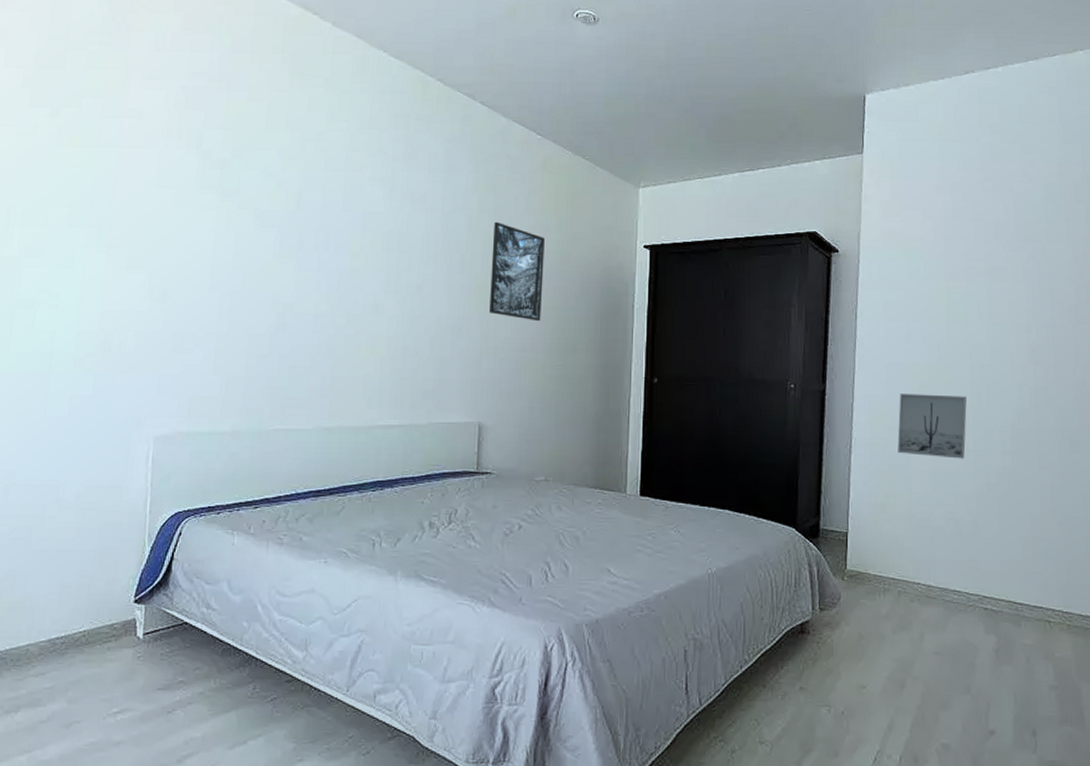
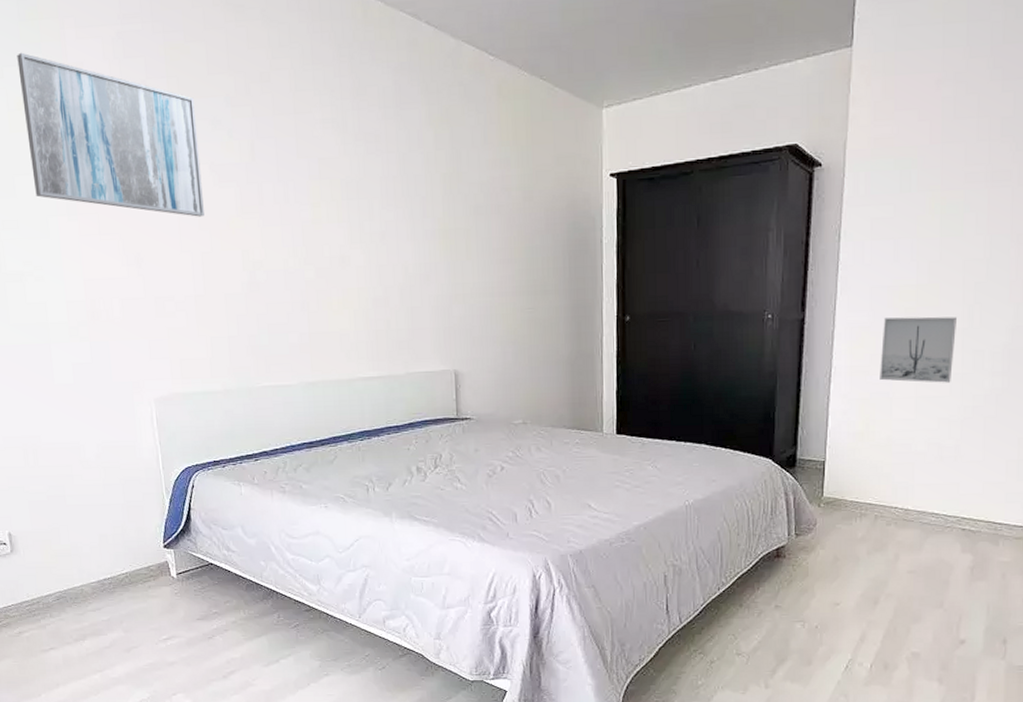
wall art: none [67,96,248,258] -> present [17,52,204,217]
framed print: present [489,221,545,322] -> none [452,158,508,264]

